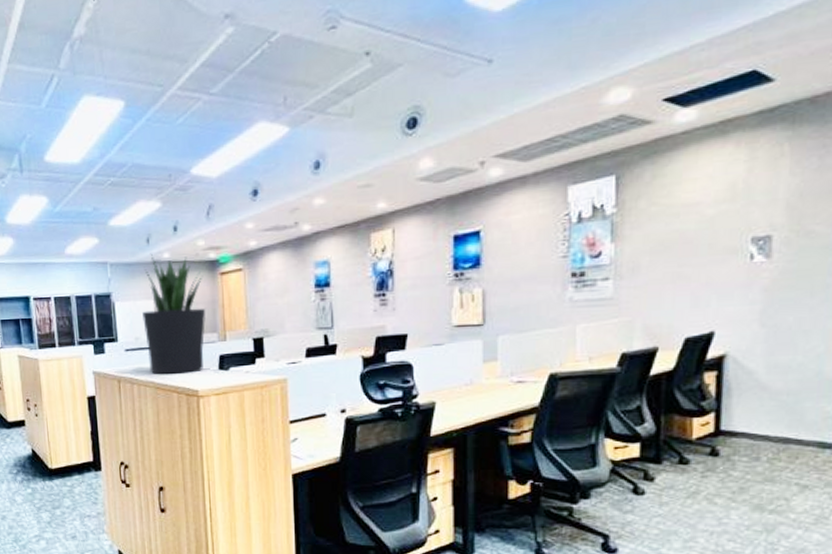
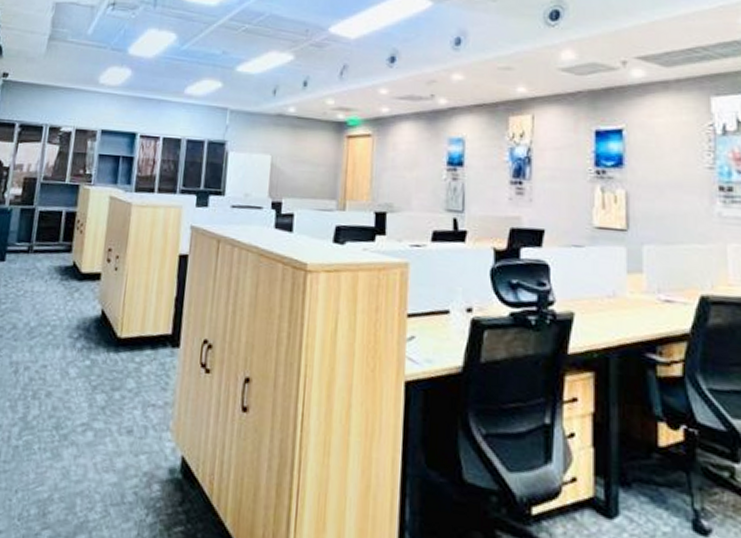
planter: present [142,255,206,375] -> none [255,107,329,244]

